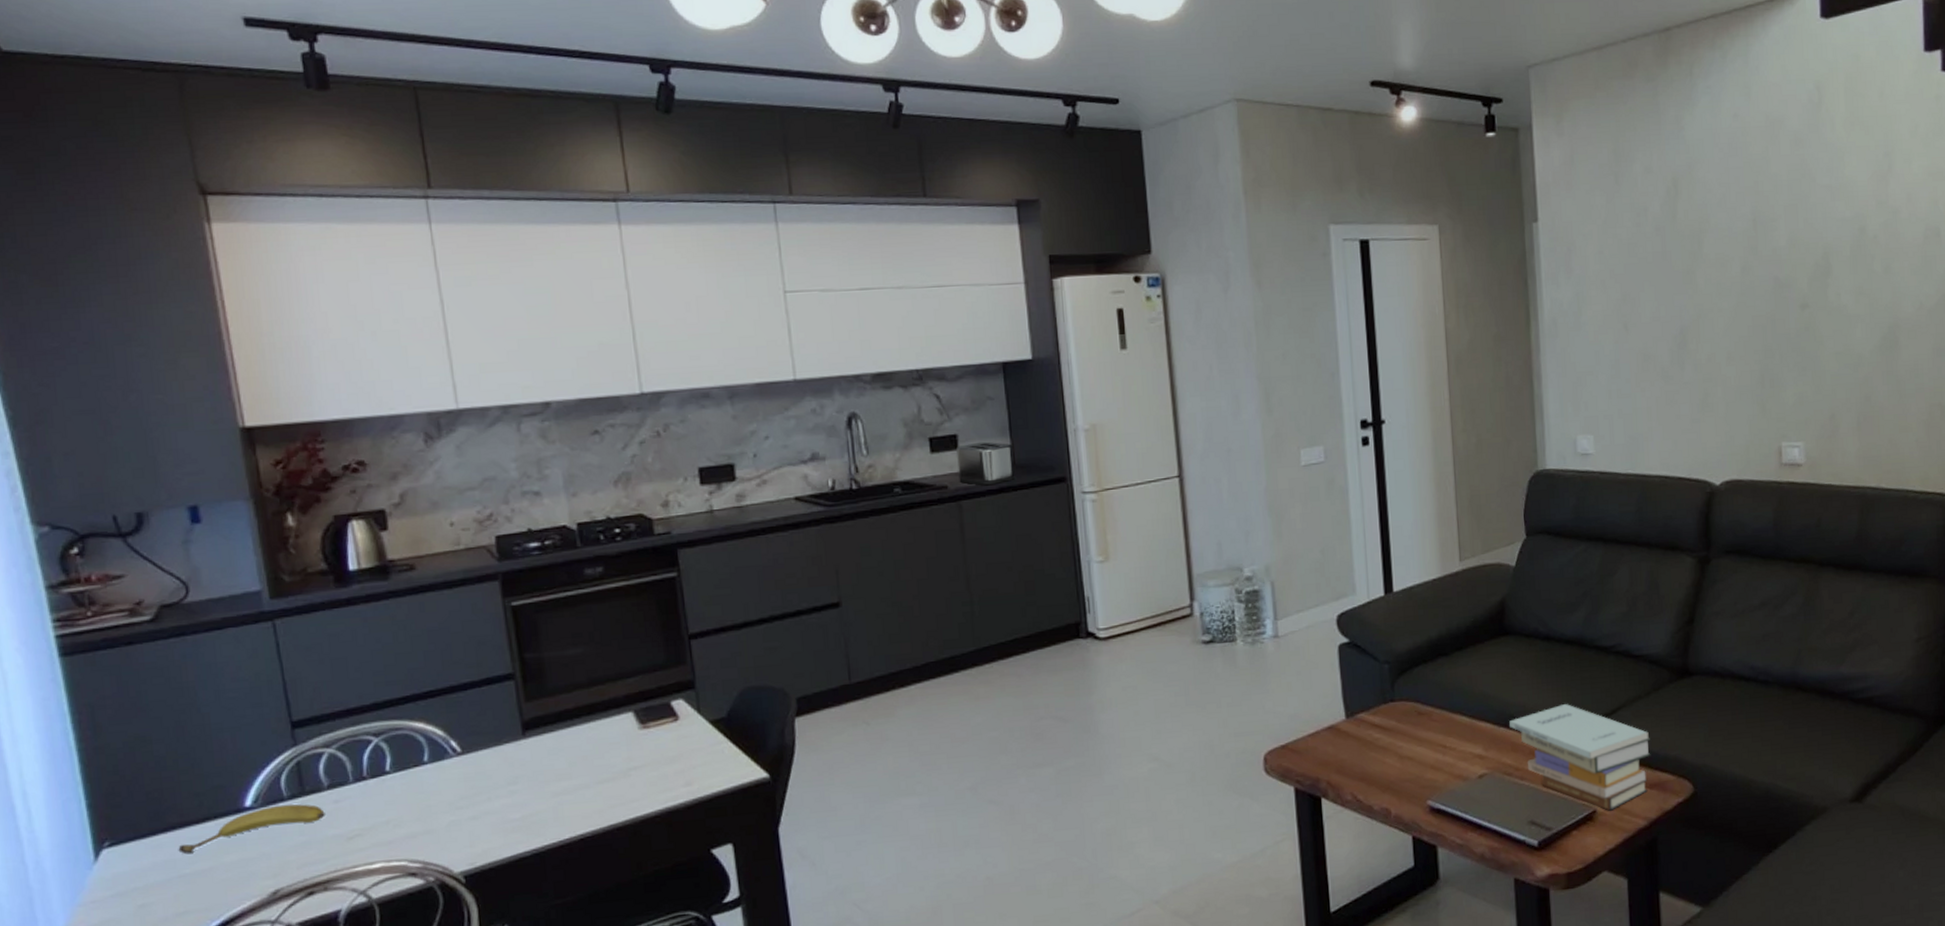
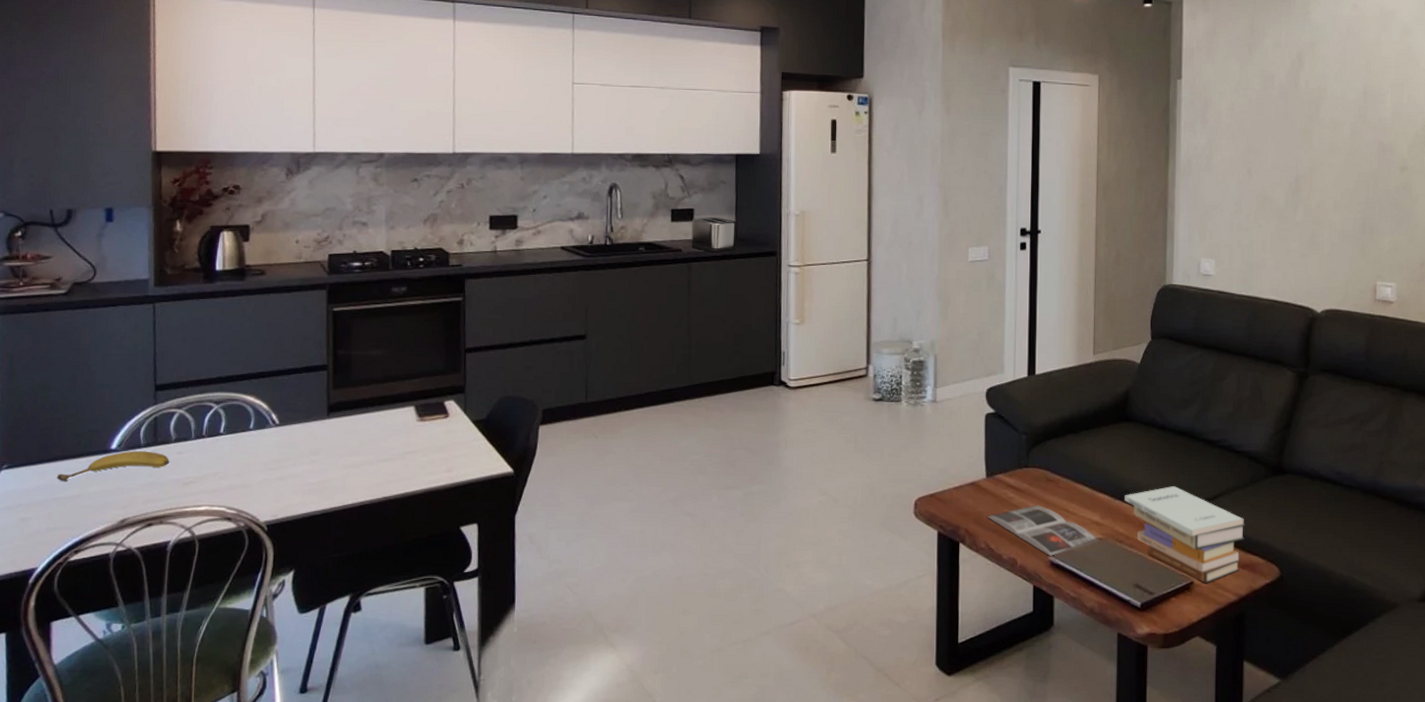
magazine: none [1352,743,1486,801] -> present [987,505,1100,556]

